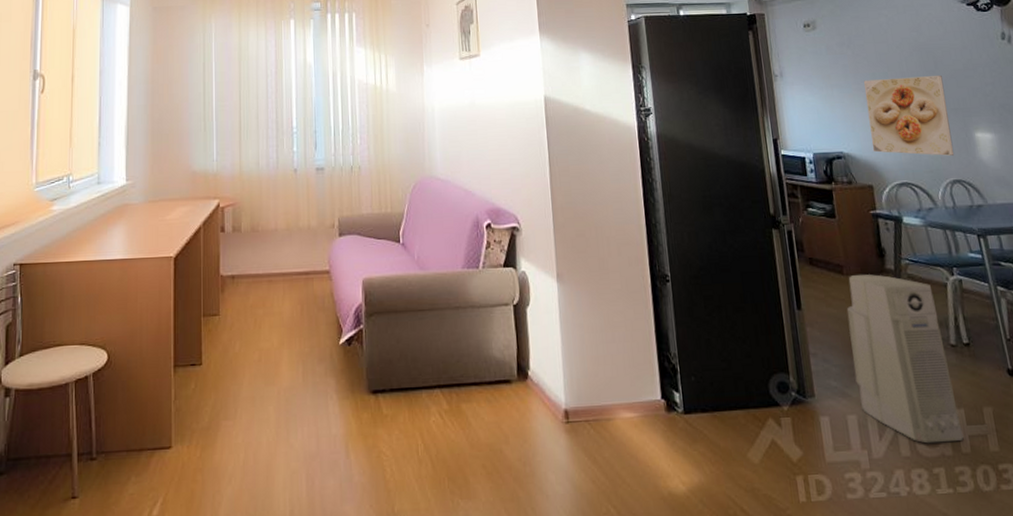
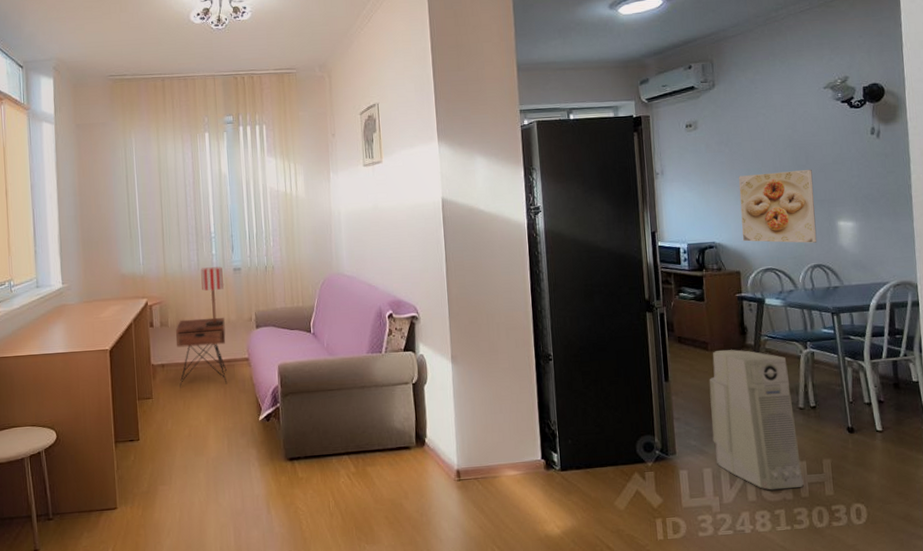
nightstand: none [248,222,305,303] -> present [175,317,228,388]
table lamp: none [280,165,305,235] -> present [201,266,225,328]

